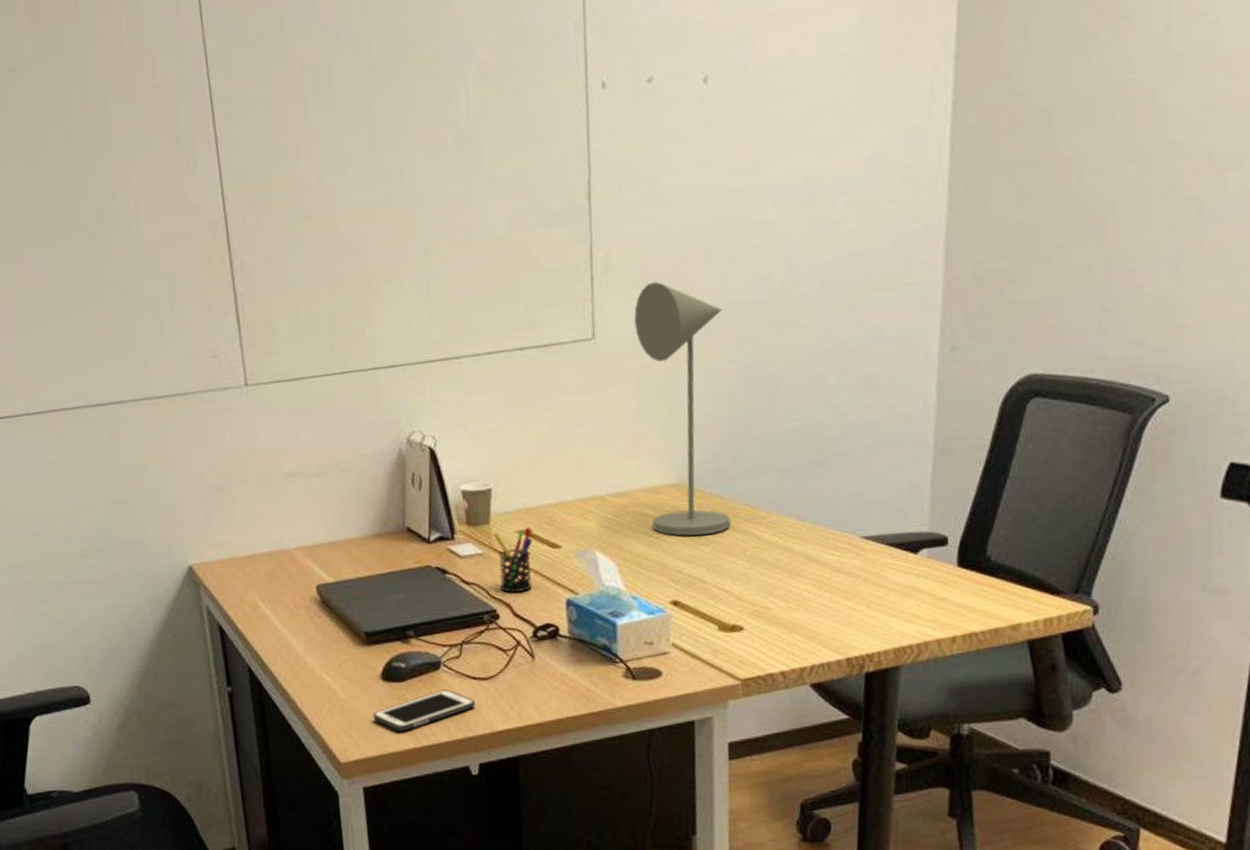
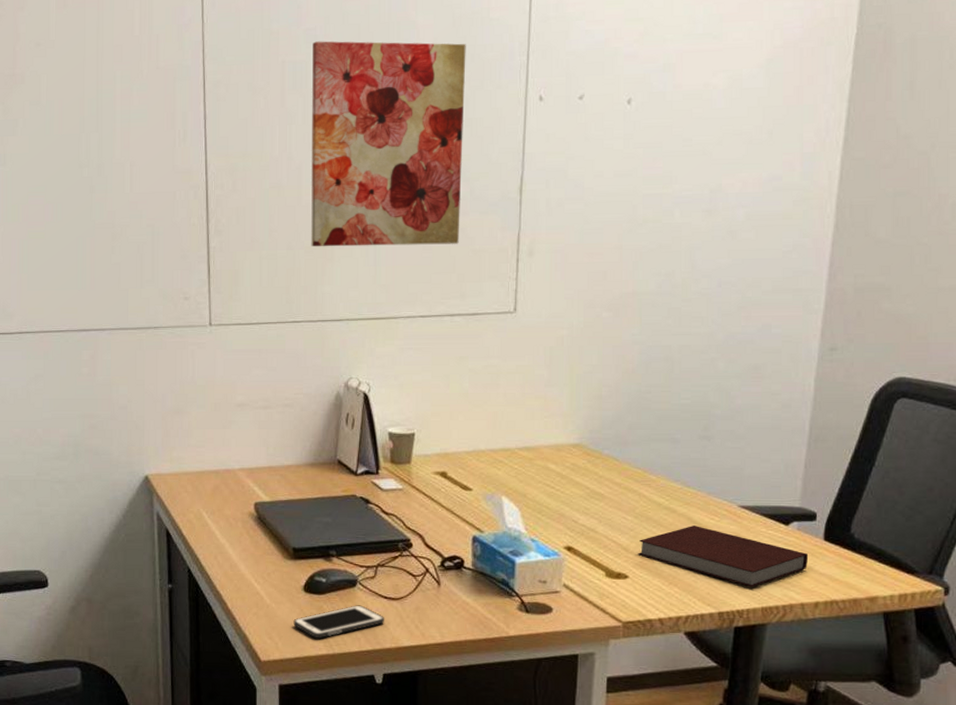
wall art: none [333,27,523,284] -> present [311,41,466,247]
pen holder: present [493,527,533,593] -> none [413,470,448,526]
desk lamp: present [634,281,731,536] -> none [552,268,630,491]
notebook: none [753,563,941,627] -> present [638,526,808,587]

